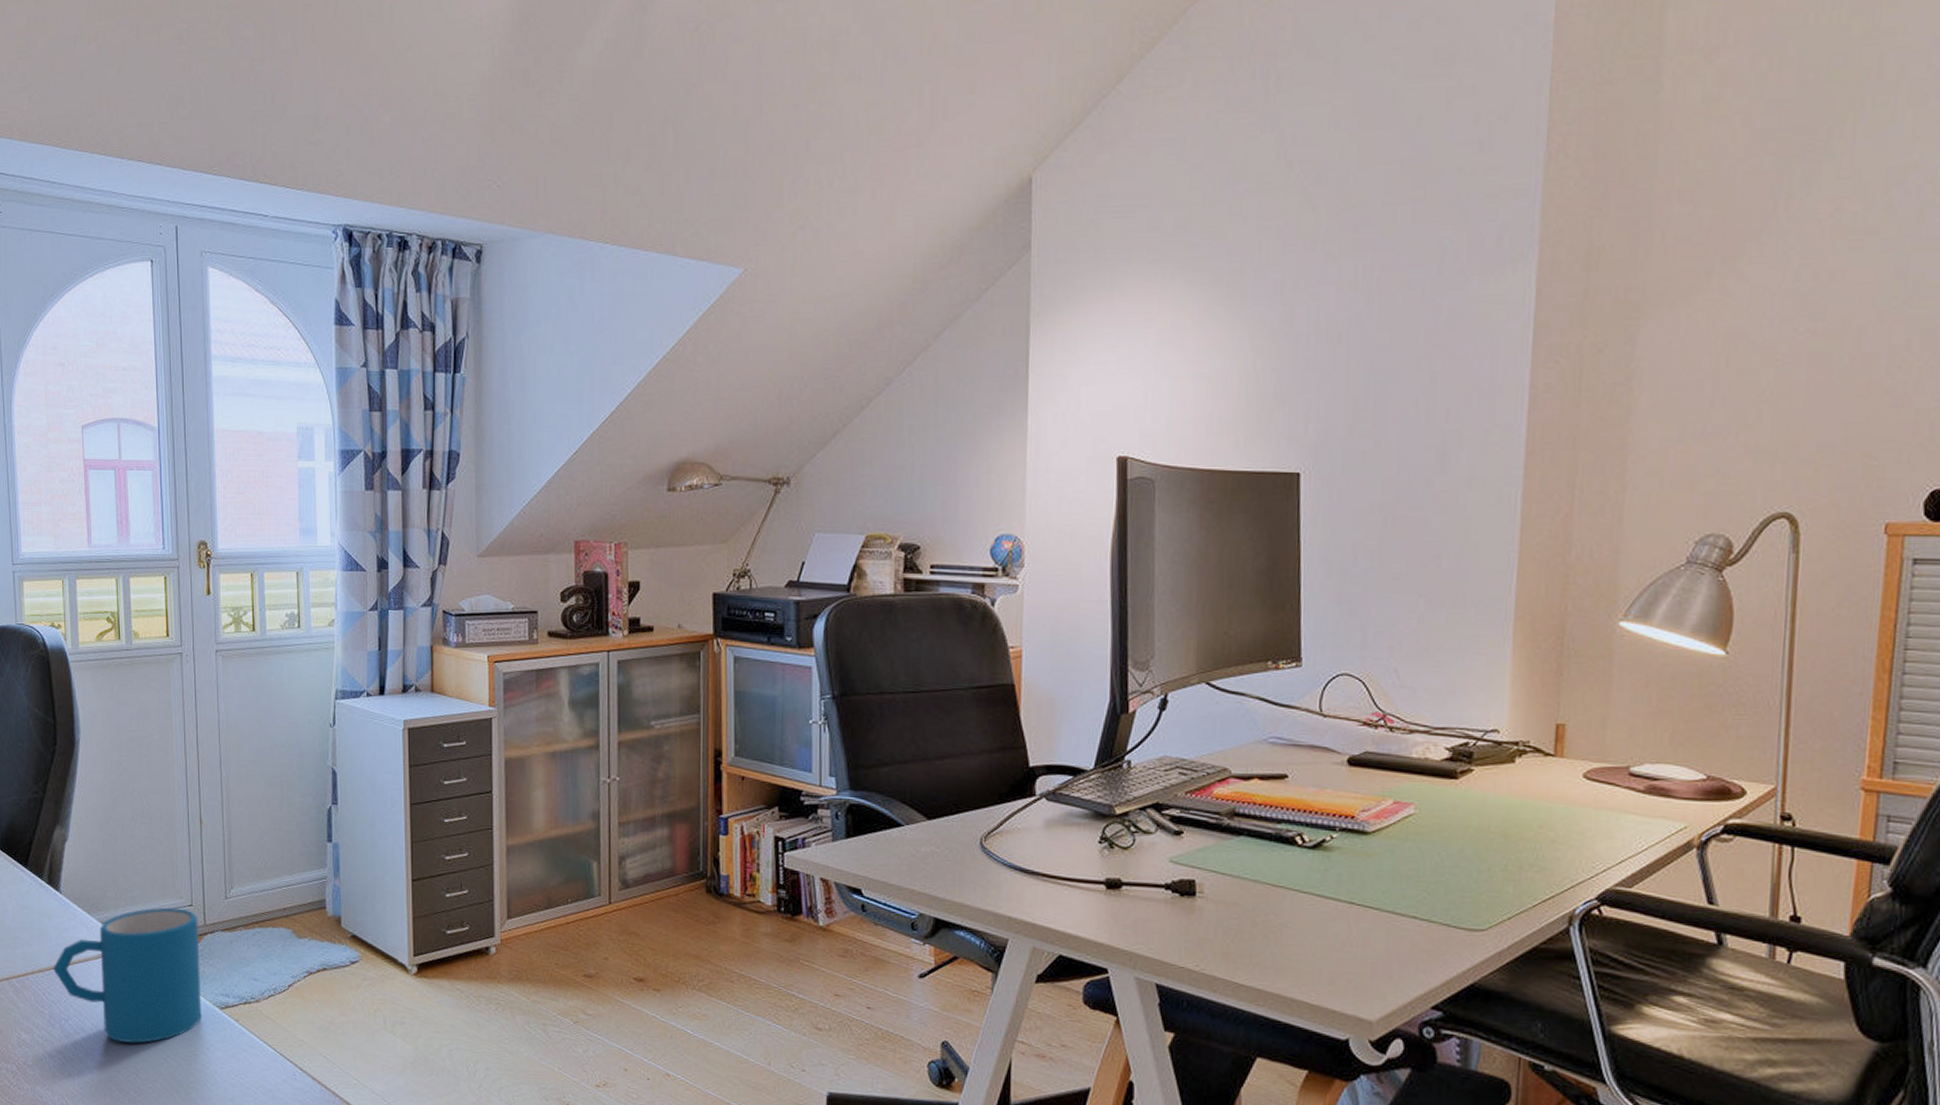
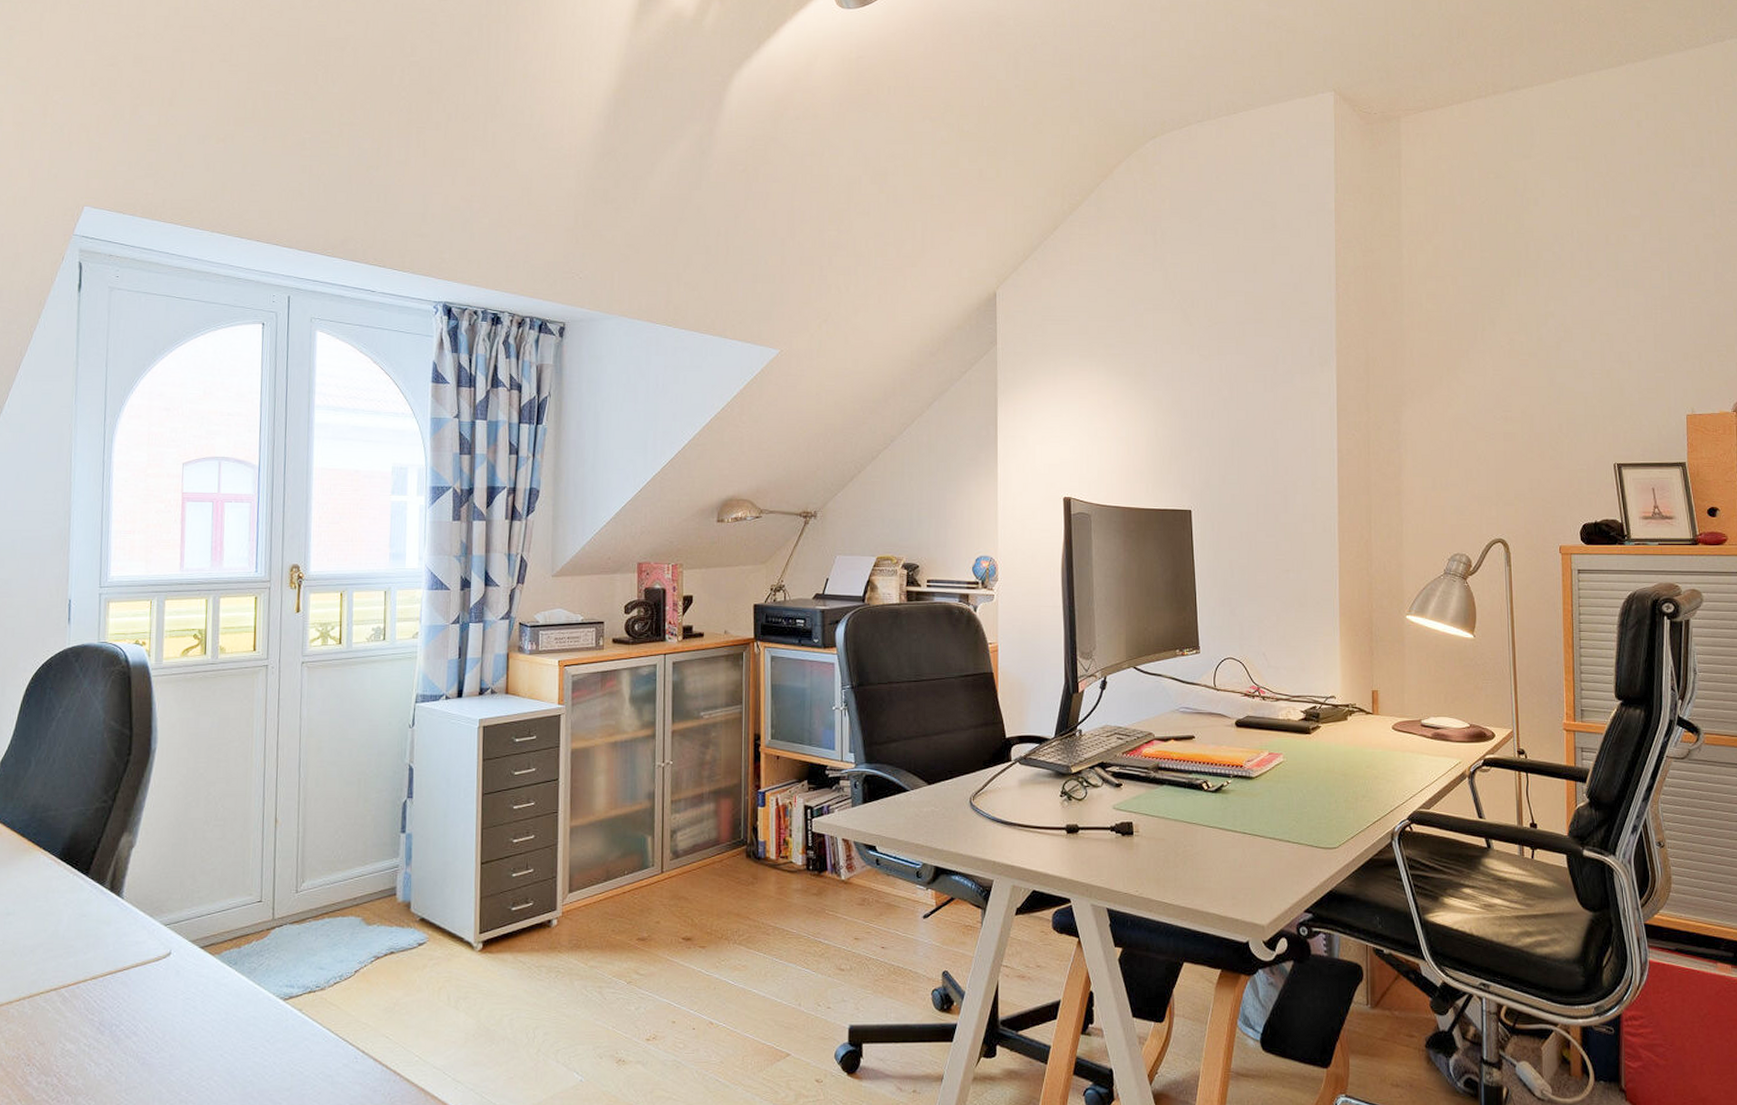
mug: present [53,907,202,1044] -> none [108,905,267,1044]

